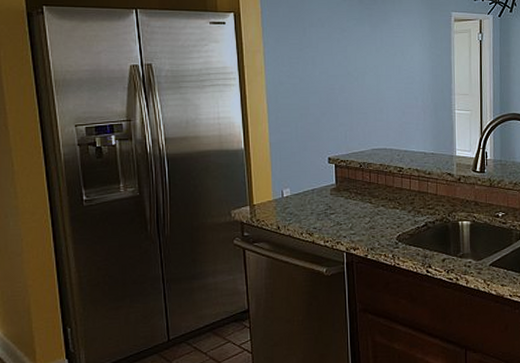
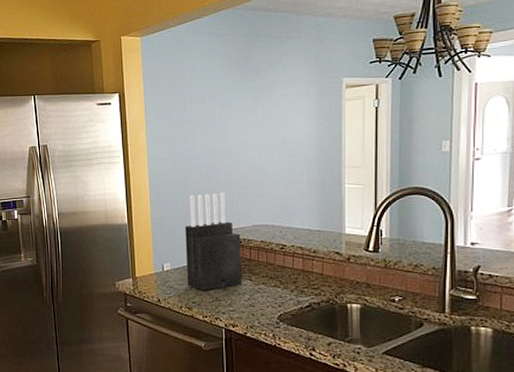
knife block: none [305,116,363,216] -> present [185,192,243,291]

